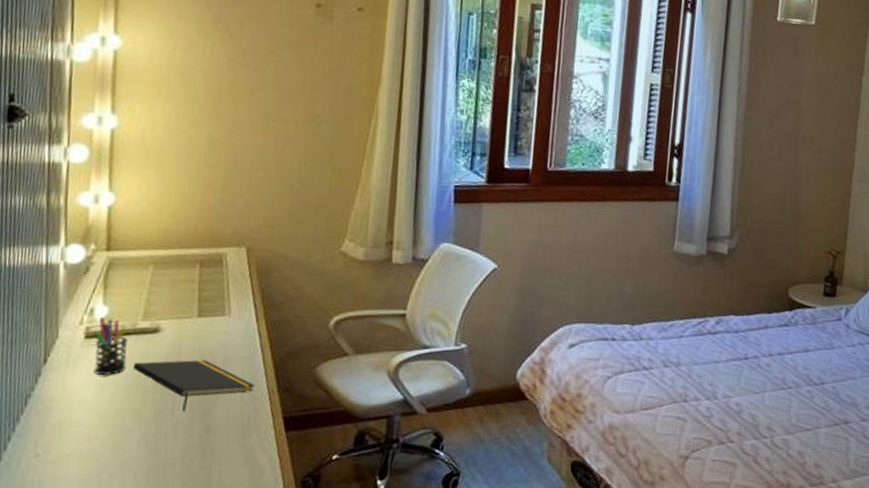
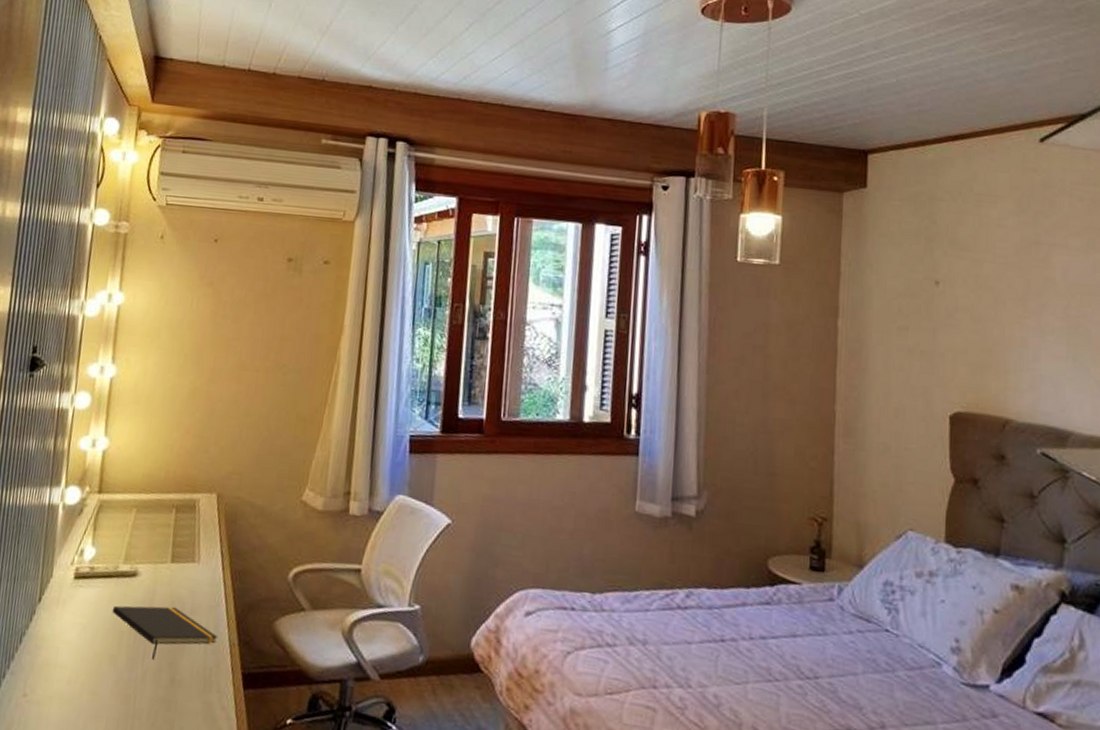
pen holder: present [92,318,127,375] -> none [79,559,110,618]

